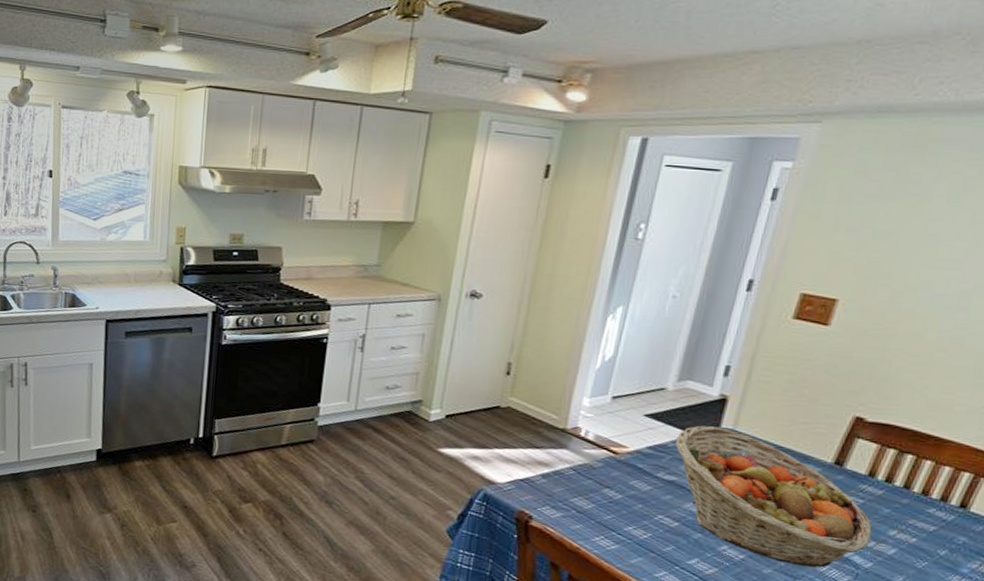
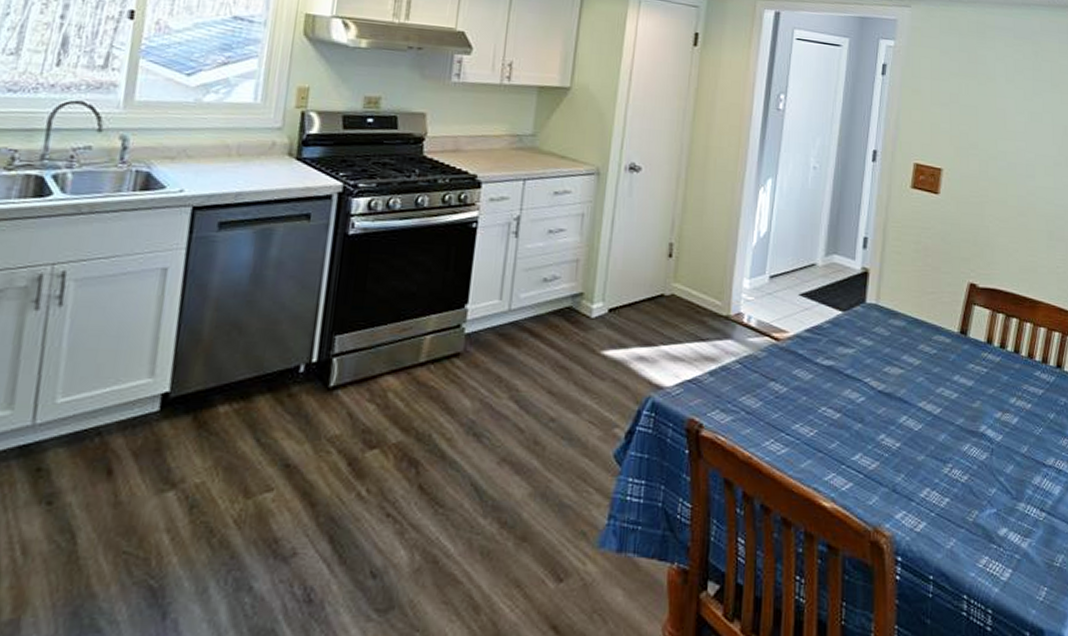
fruit basket: present [675,425,872,568] -> none [830,302,997,448]

